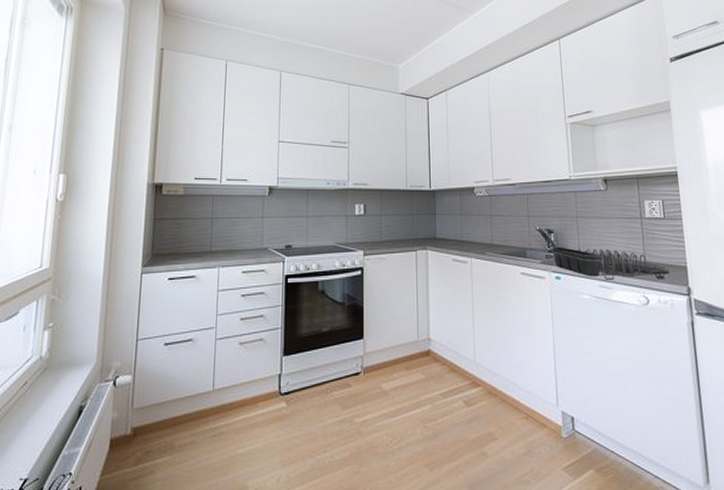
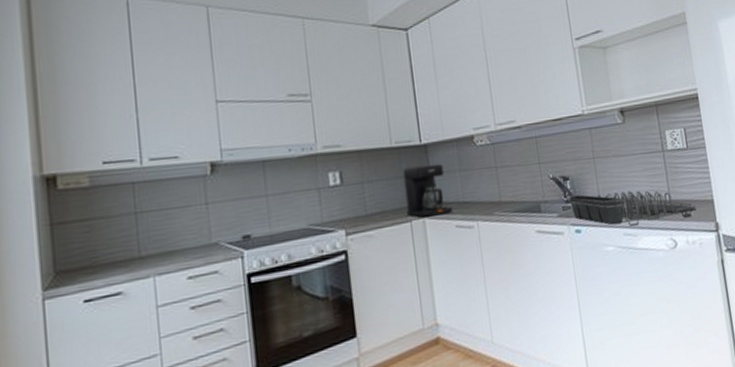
coffee maker: none [414,207,452,249] -> present [402,163,453,218]

